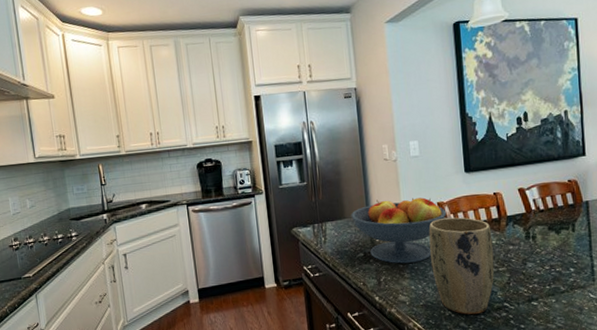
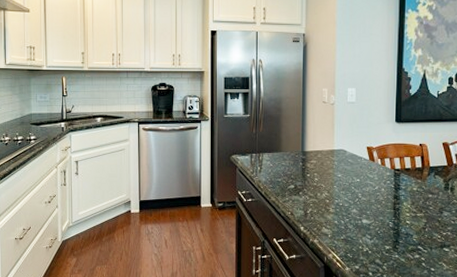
fruit bowl: present [351,197,447,264] -> none [287,138,375,199]
plant pot: present [428,217,495,315] -> none [355,162,414,253]

